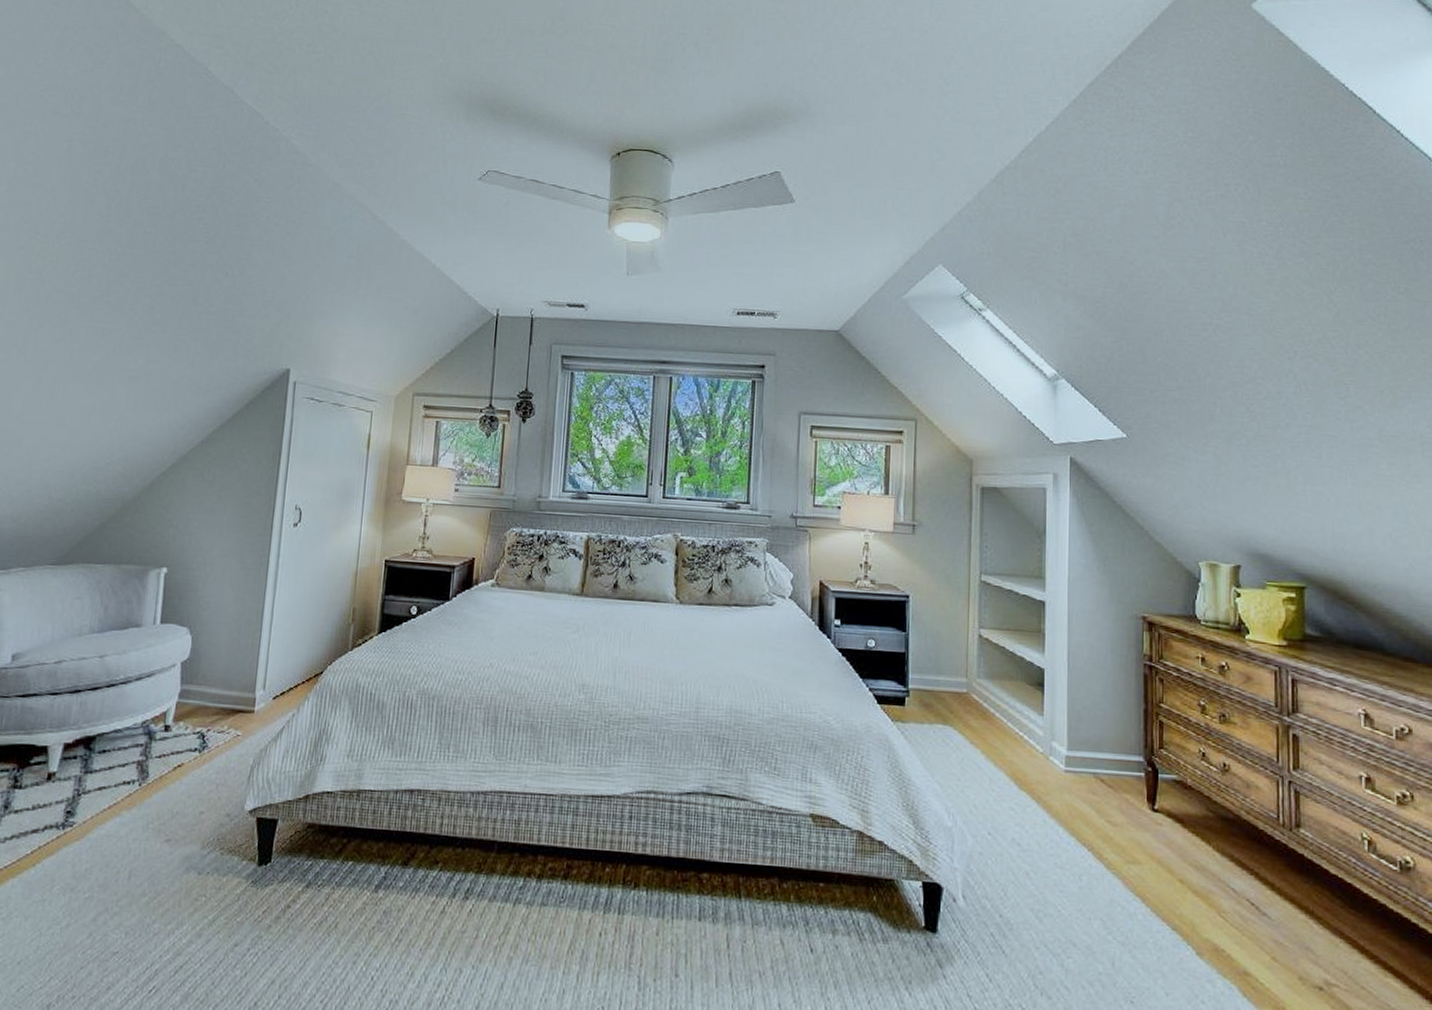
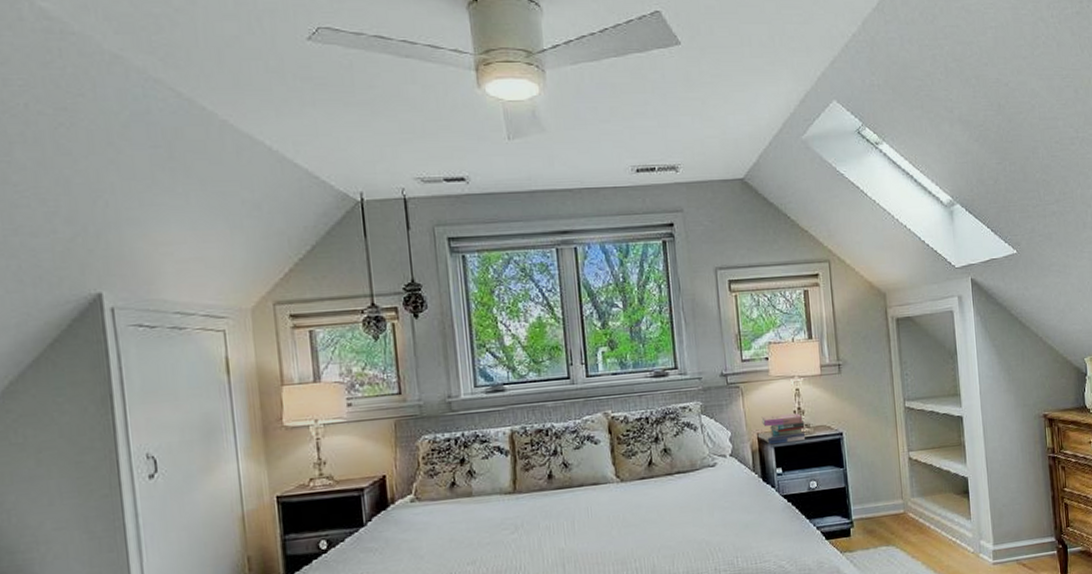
books: none [819,564,870,597] -> present [757,413,806,444]

